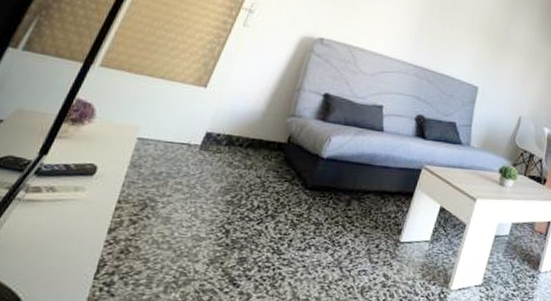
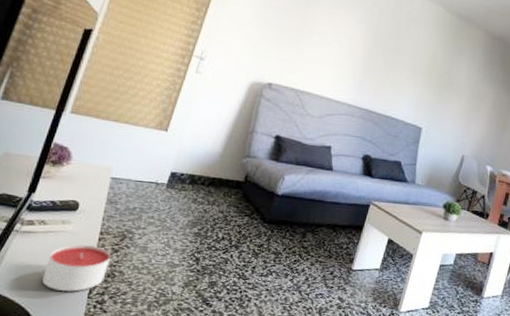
candle: none [41,215,128,272] -> present [42,244,112,292]

